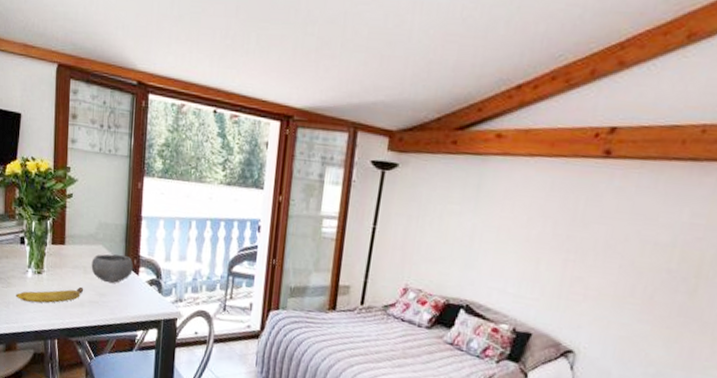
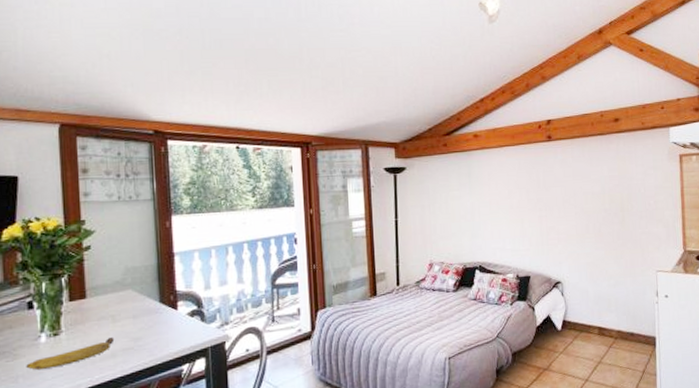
bowl: present [91,253,133,283] -> none [120,293,170,325]

